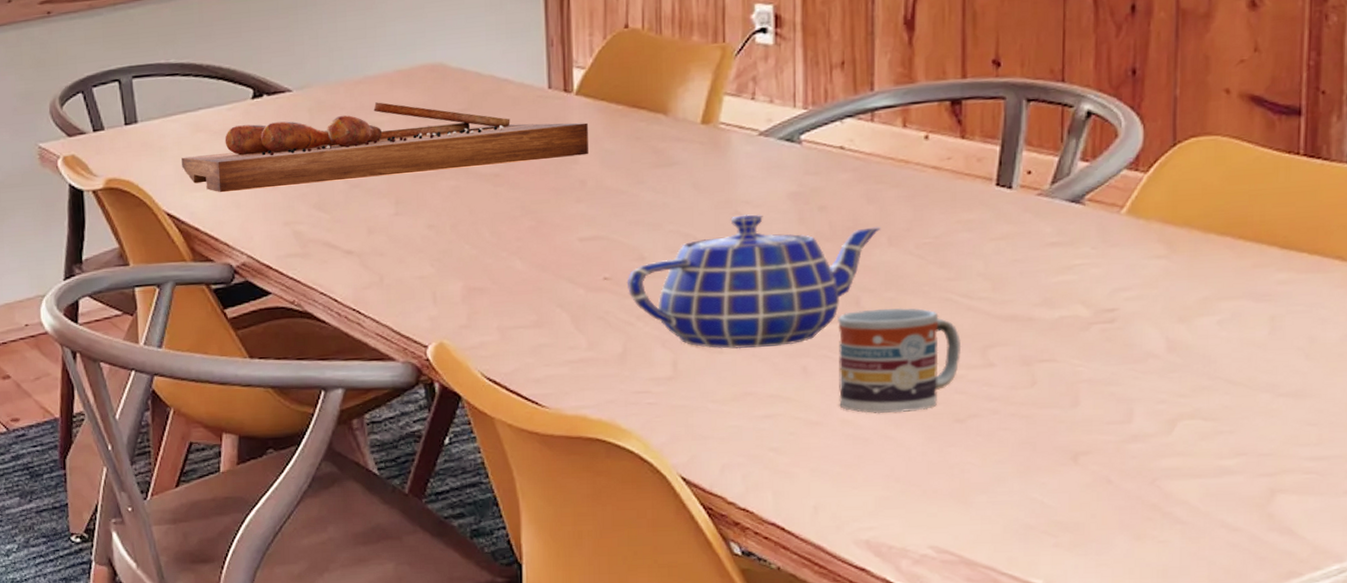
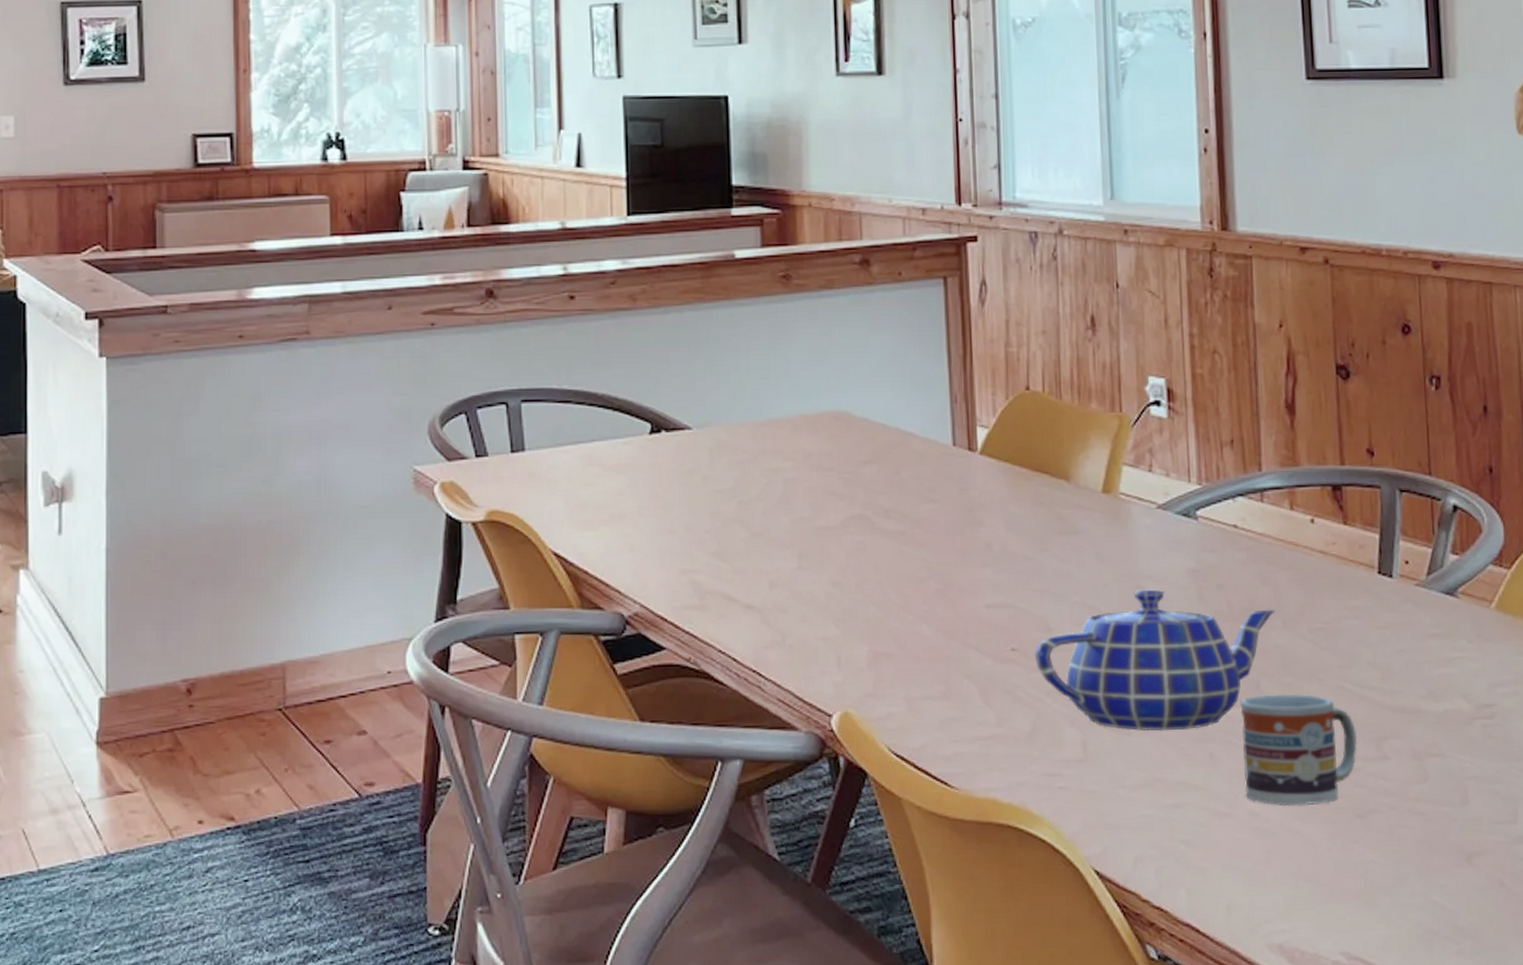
cutting board: present [181,102,588,193] -> none [572,447,993,534]

